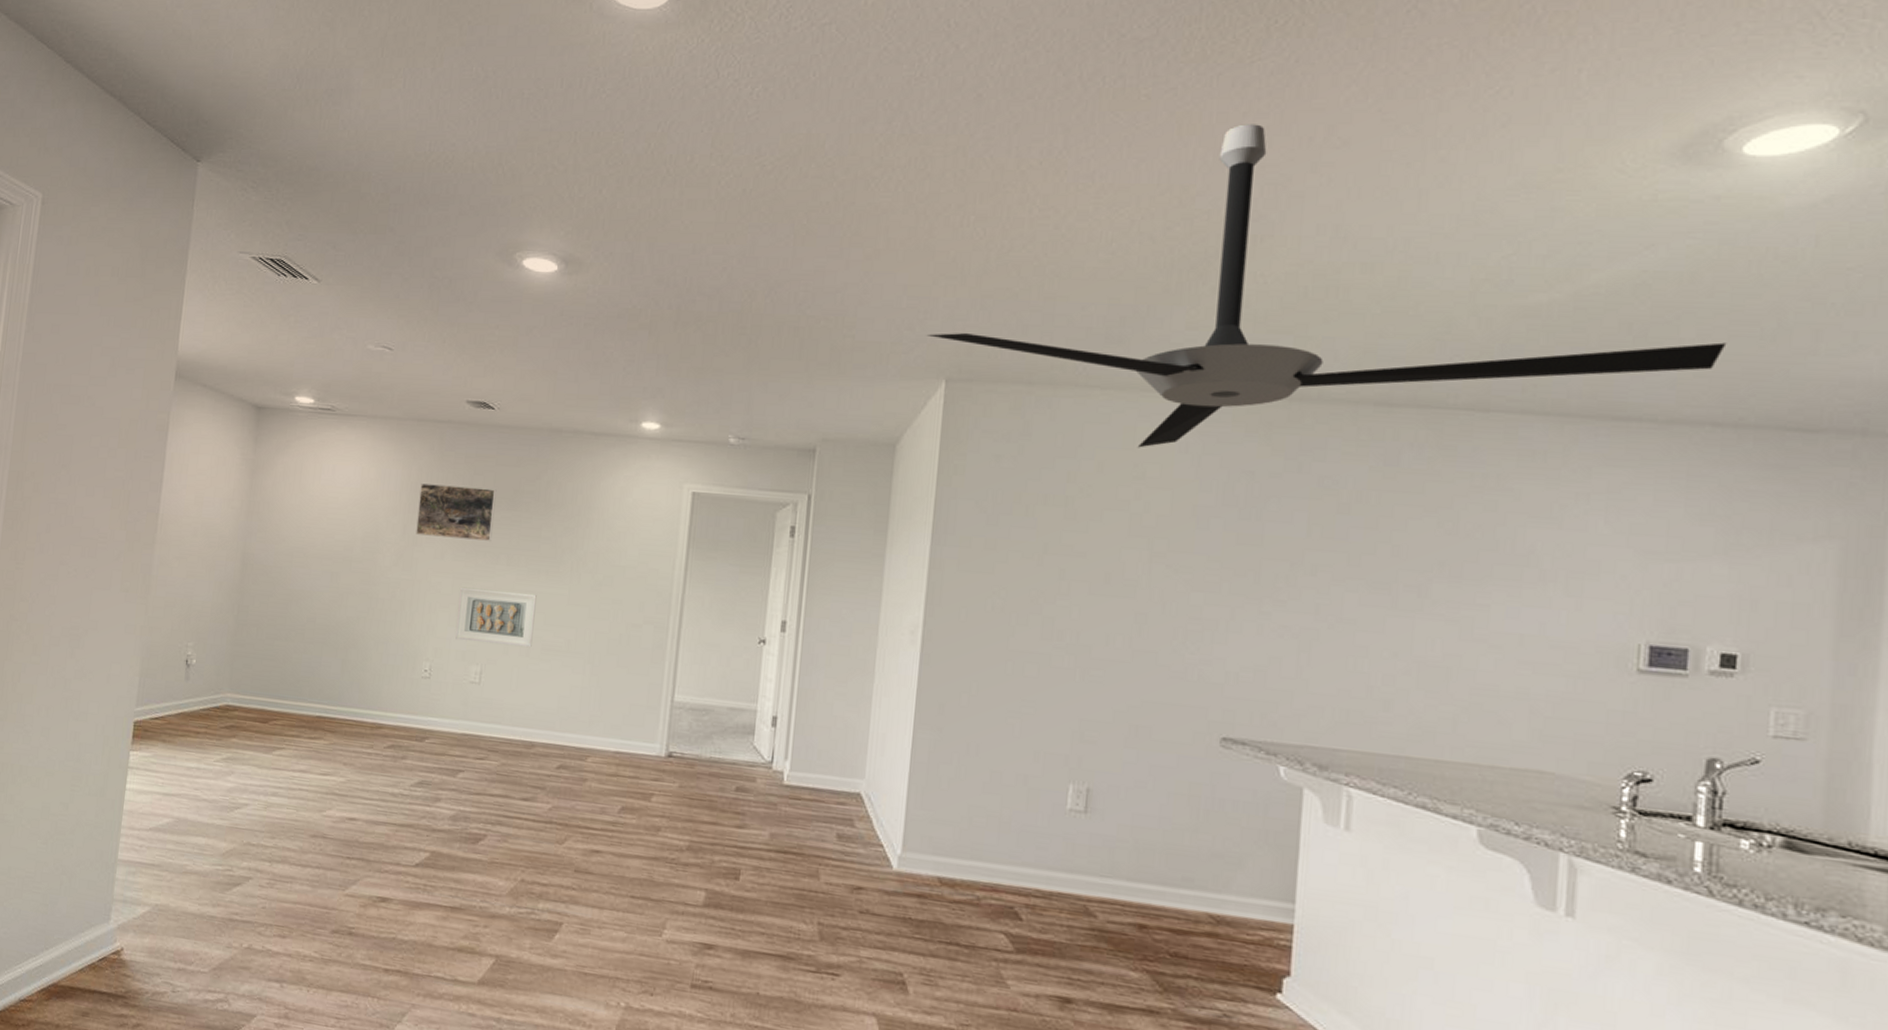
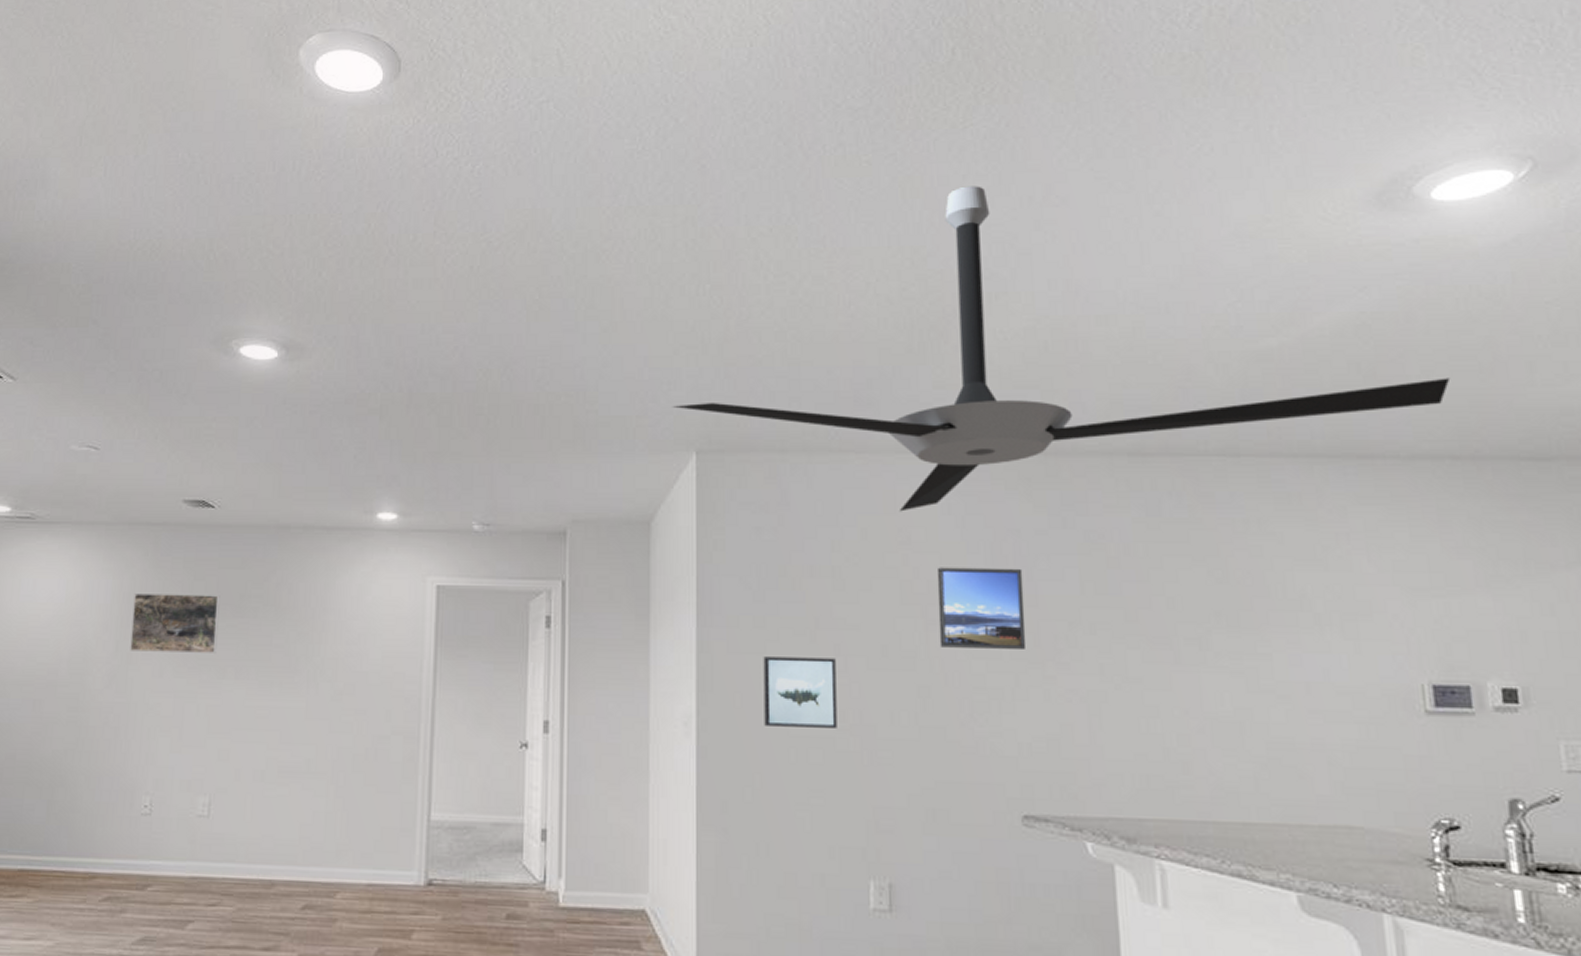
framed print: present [455,587,537,648] -> none [178,707,270,771]
wall art: none [985,576,1060,646] -> present [763,656,837,728]
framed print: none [1161,503,1252,585] -> present [936,567,1027,649]

